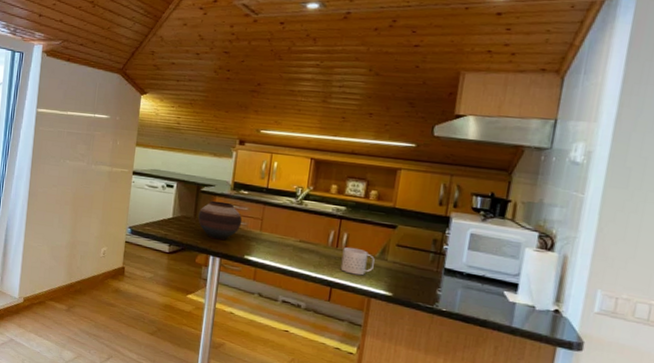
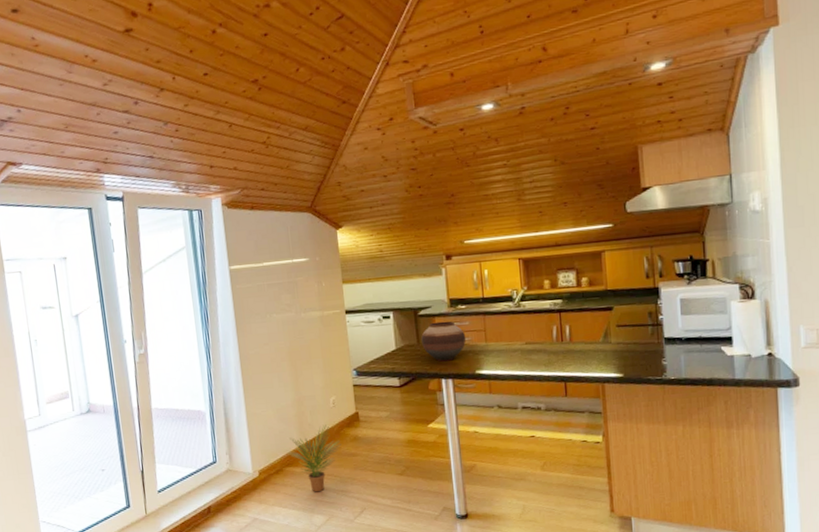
potted plant: none [51,270,103,331] -> present [286,424,341,493]
mug: present [340,247,375,276] -> none [568,337,600,365]

